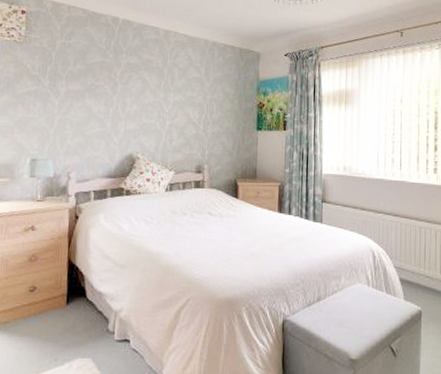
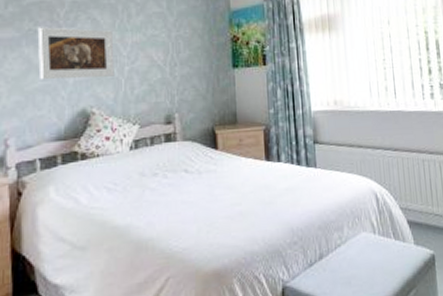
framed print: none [97,83,159,129] -> present [37,27,114,80]

